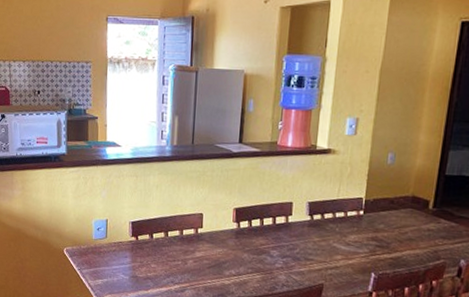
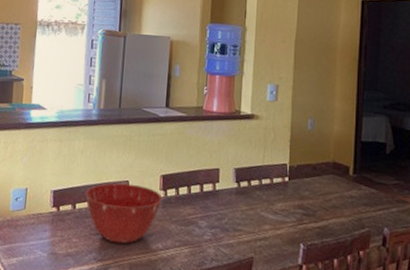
mixing bowl: none [161,215,236,270] -> present [85,183,163,244]

